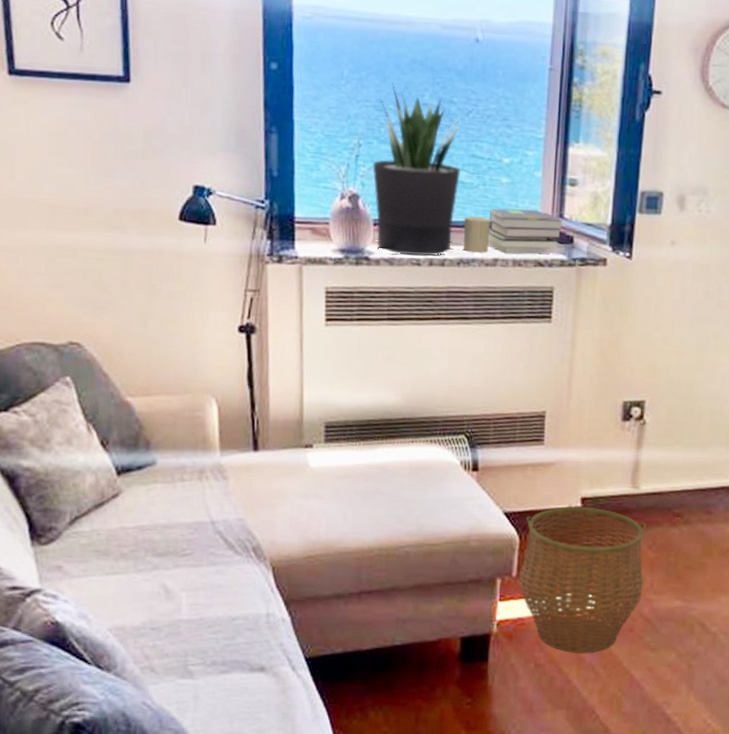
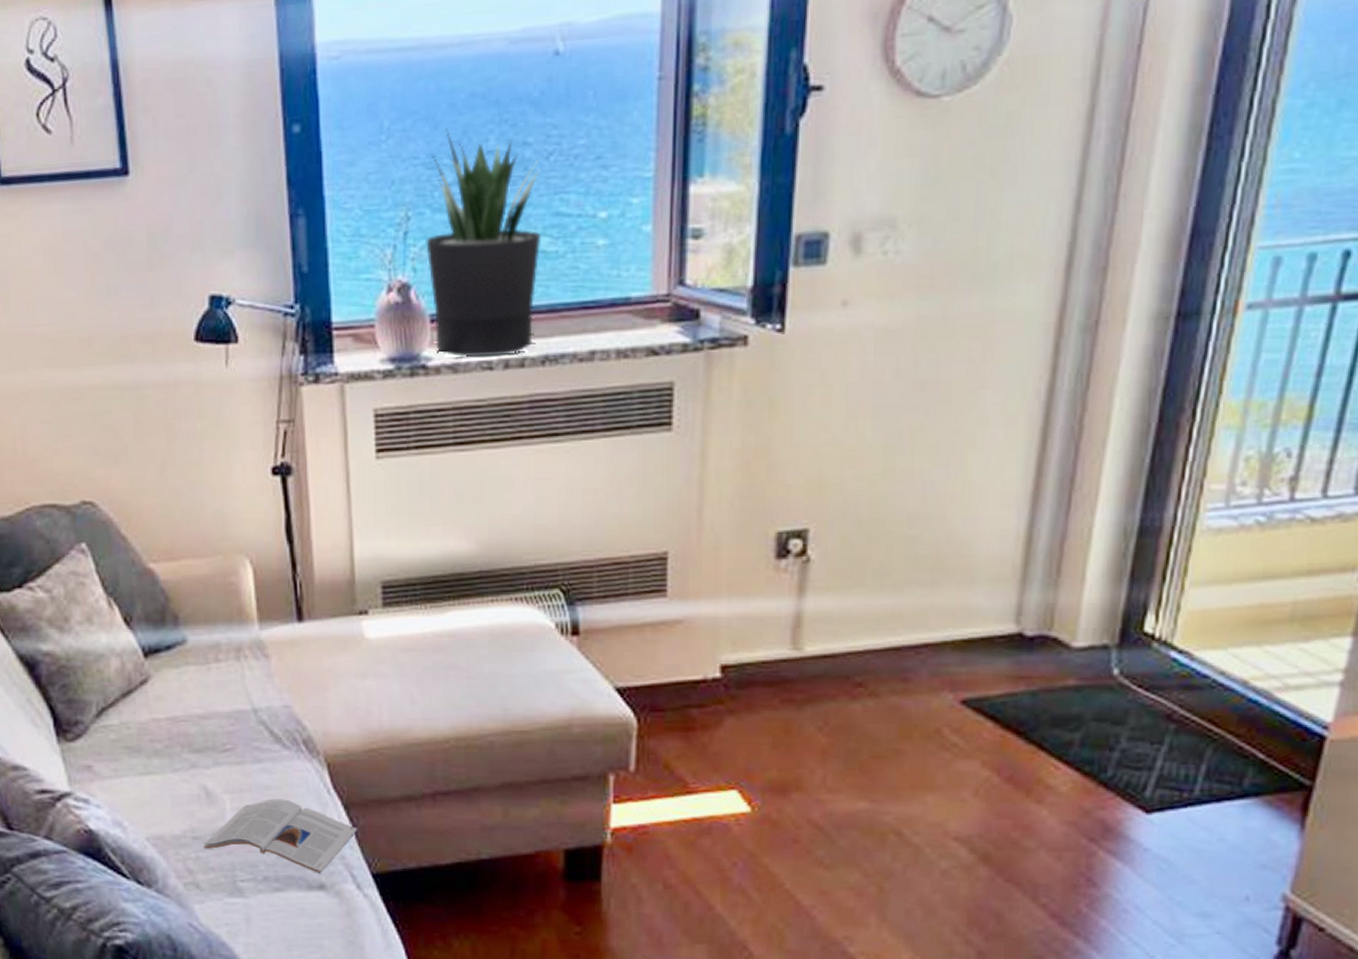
magazine: none [160,596,296,658] -> present [203,798,358,873]
candle: present [463,216,491,254] -> none [548,295,584,346]
books: present [487,208,566,255] -> none [581,278,689,344]
basket: present [519,506,646,653] -> none [639,677,814,871]

